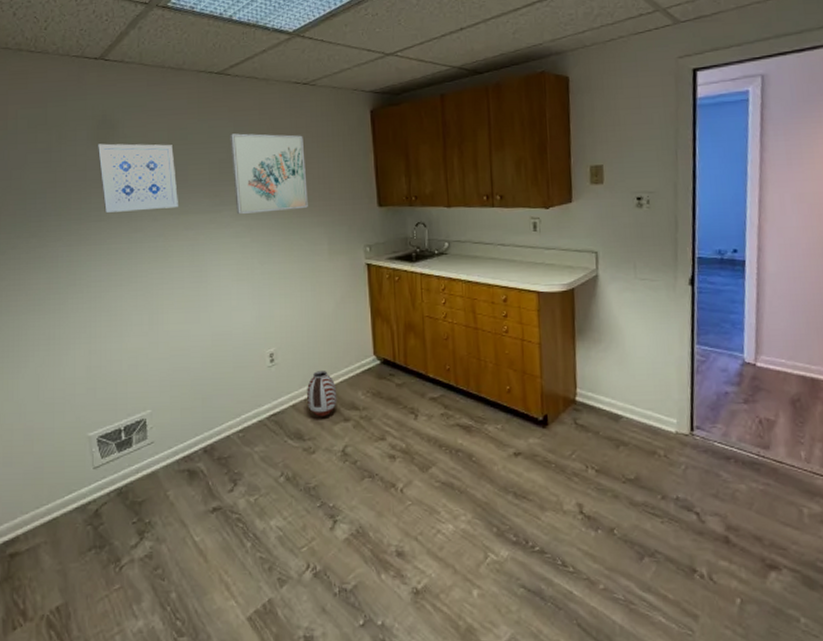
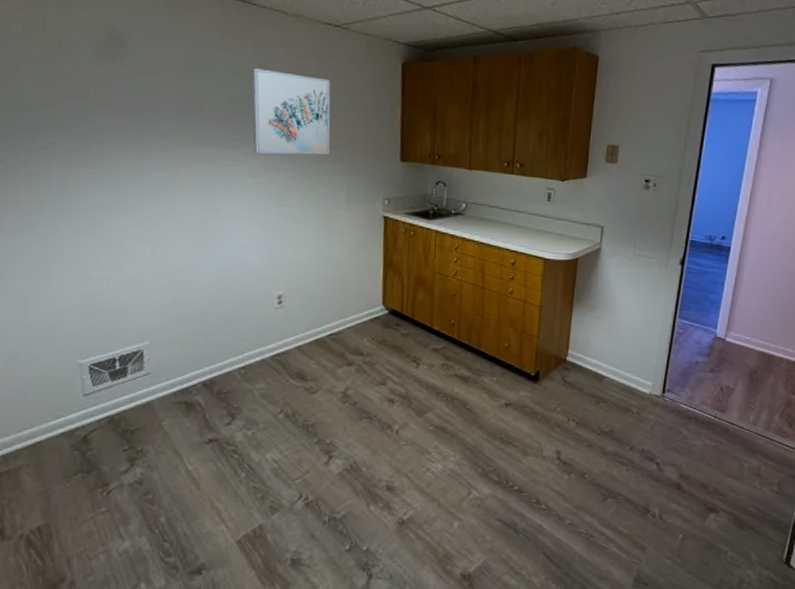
wall art: present [97,143,178,213] -> none [102,60,192,139]
vase: present [307,370,337,417] -> none [312,315,343,360]

